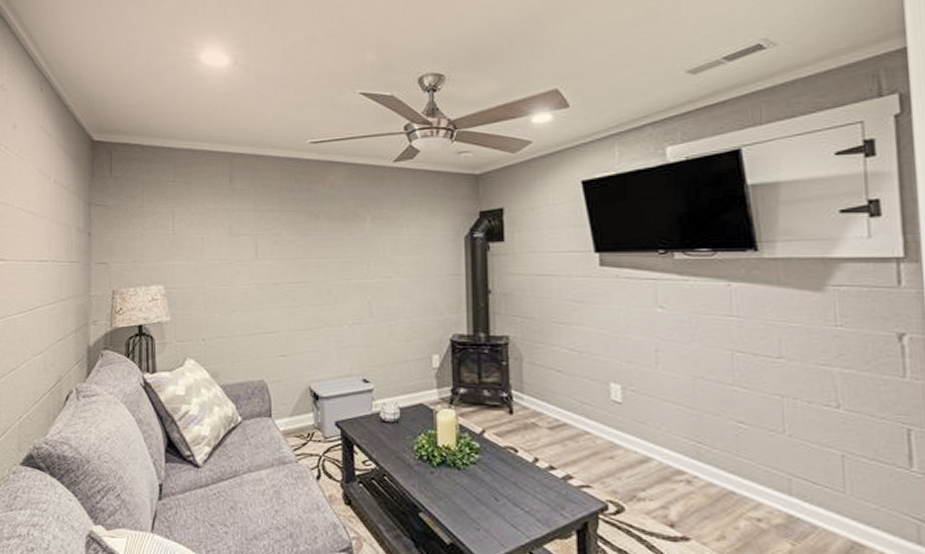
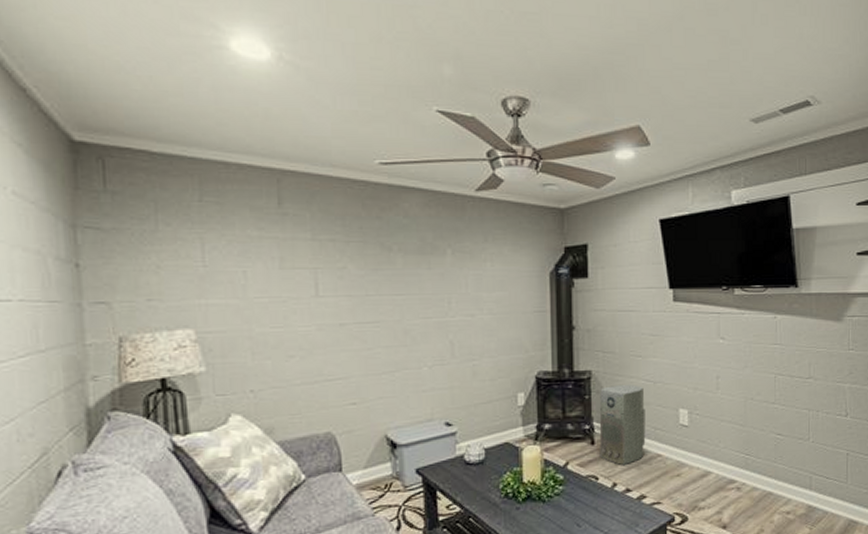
air purifier: none [517,353,571,439] -> present [599,384,646,465]

